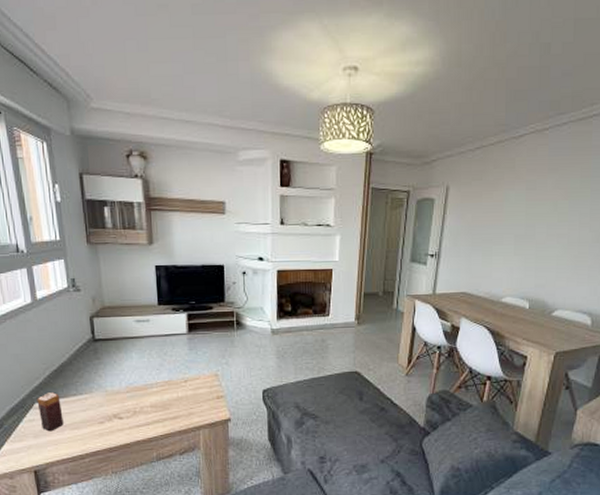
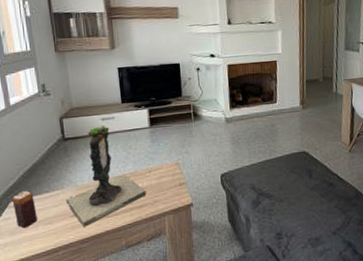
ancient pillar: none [95,320,181,435] -> present [66,118,146,227]

